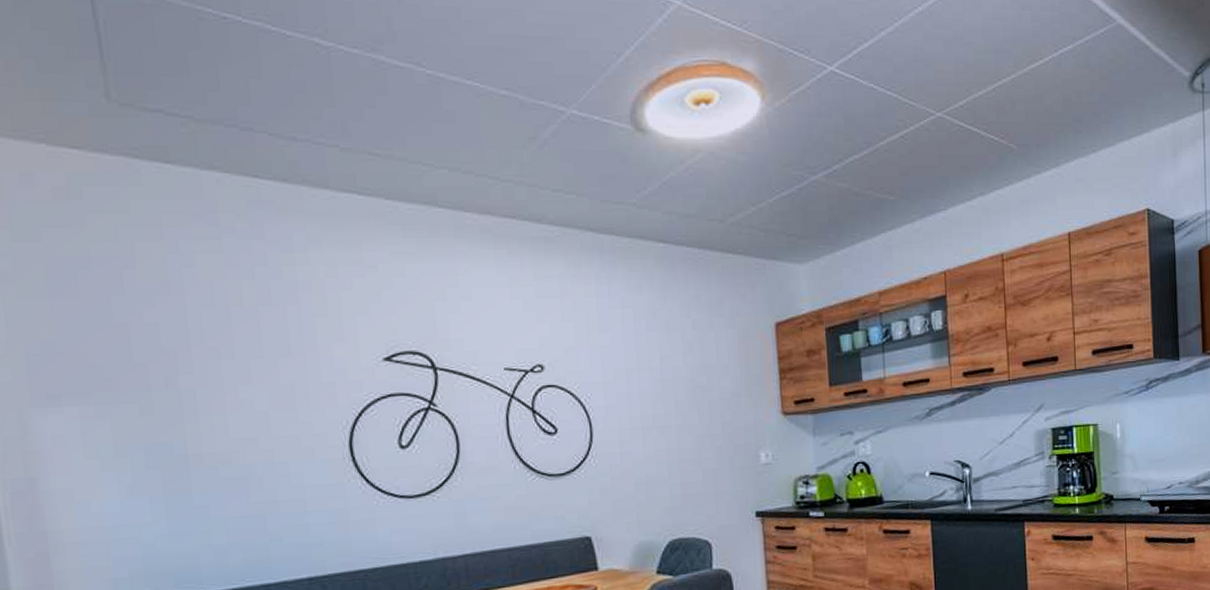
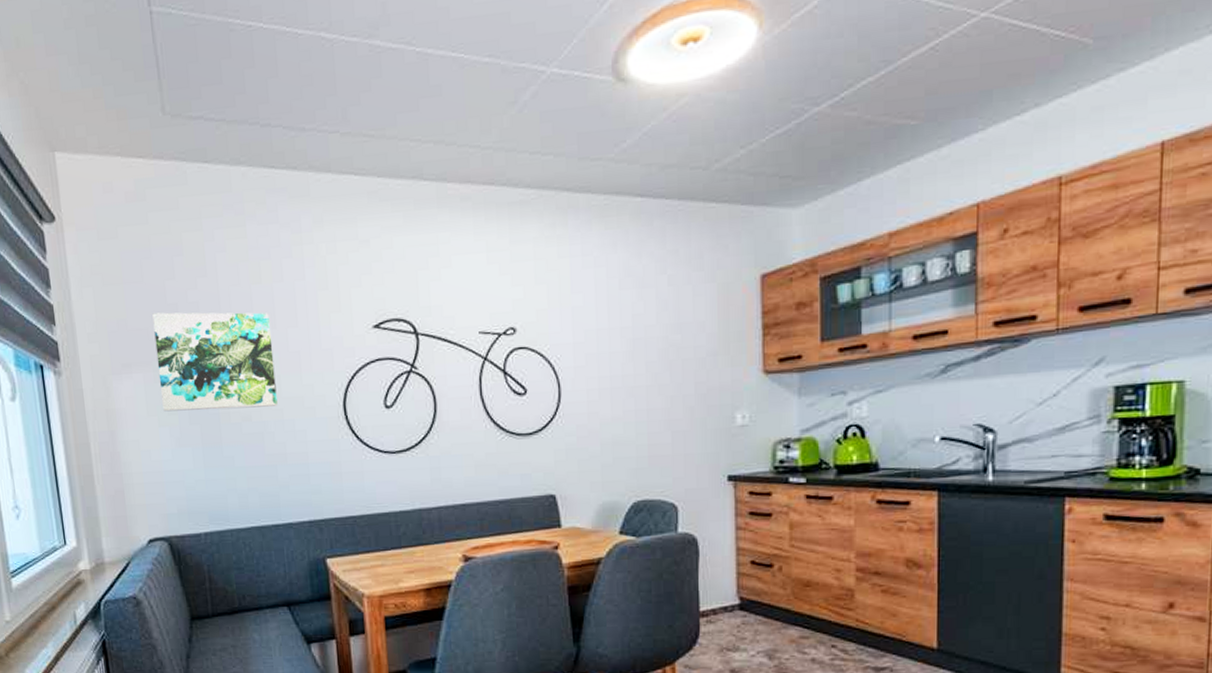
wall art: none [92,334,266,454] -> present [152,312,278,412]

